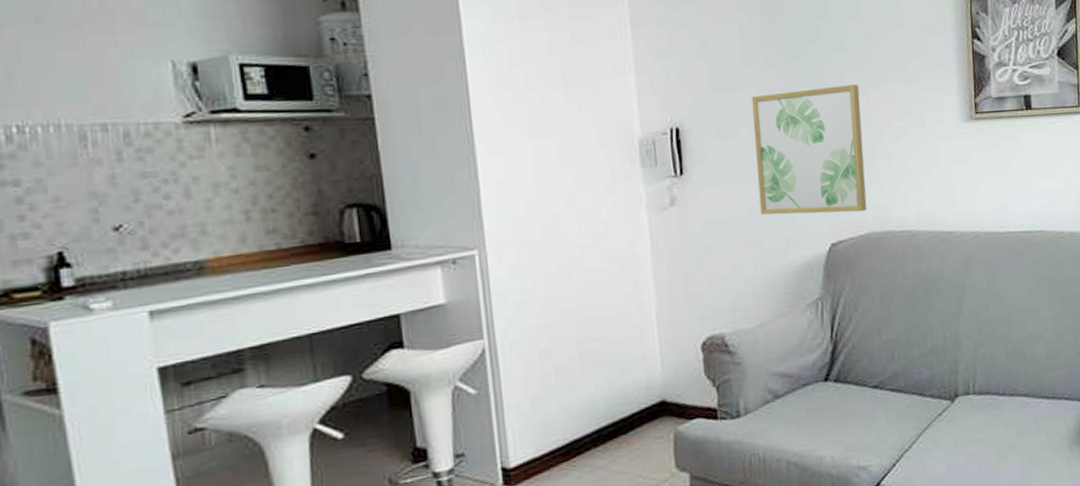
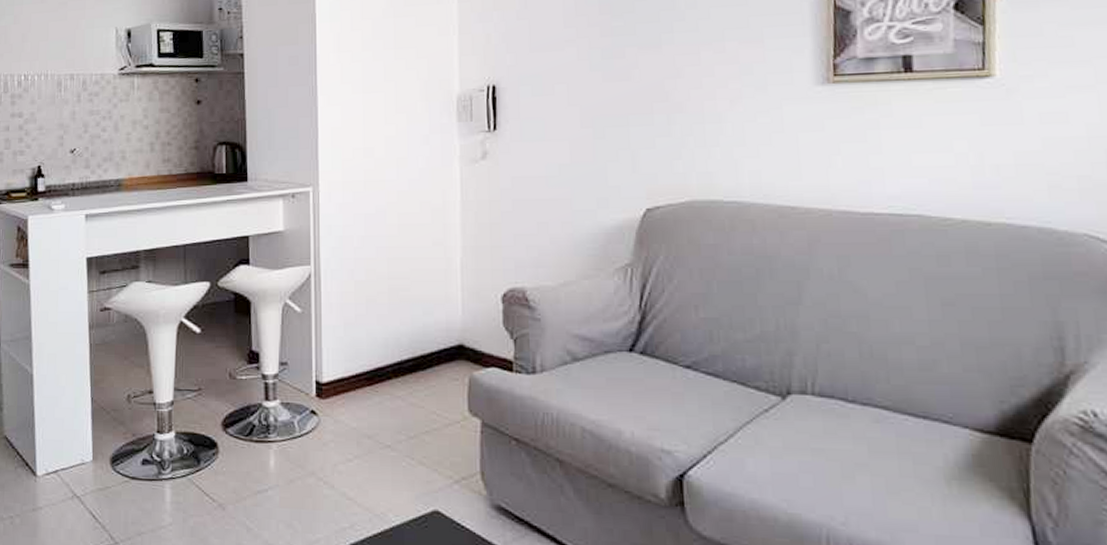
wall art: present [751,85,868,215] -> none [570,44,691,178]

